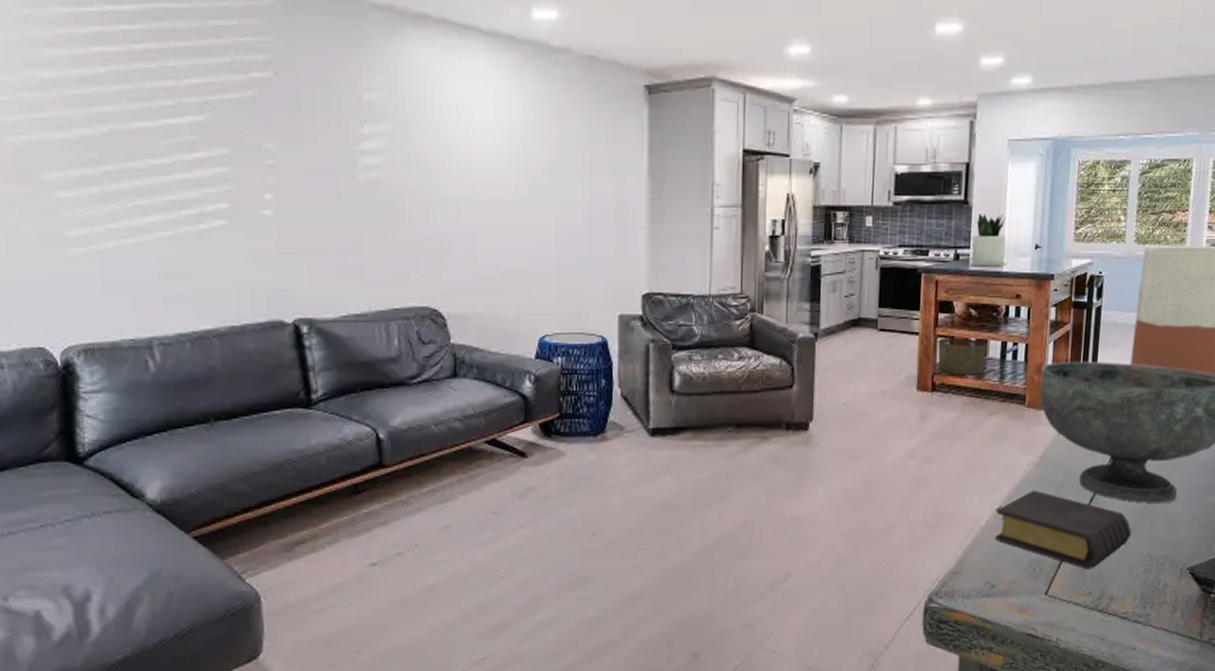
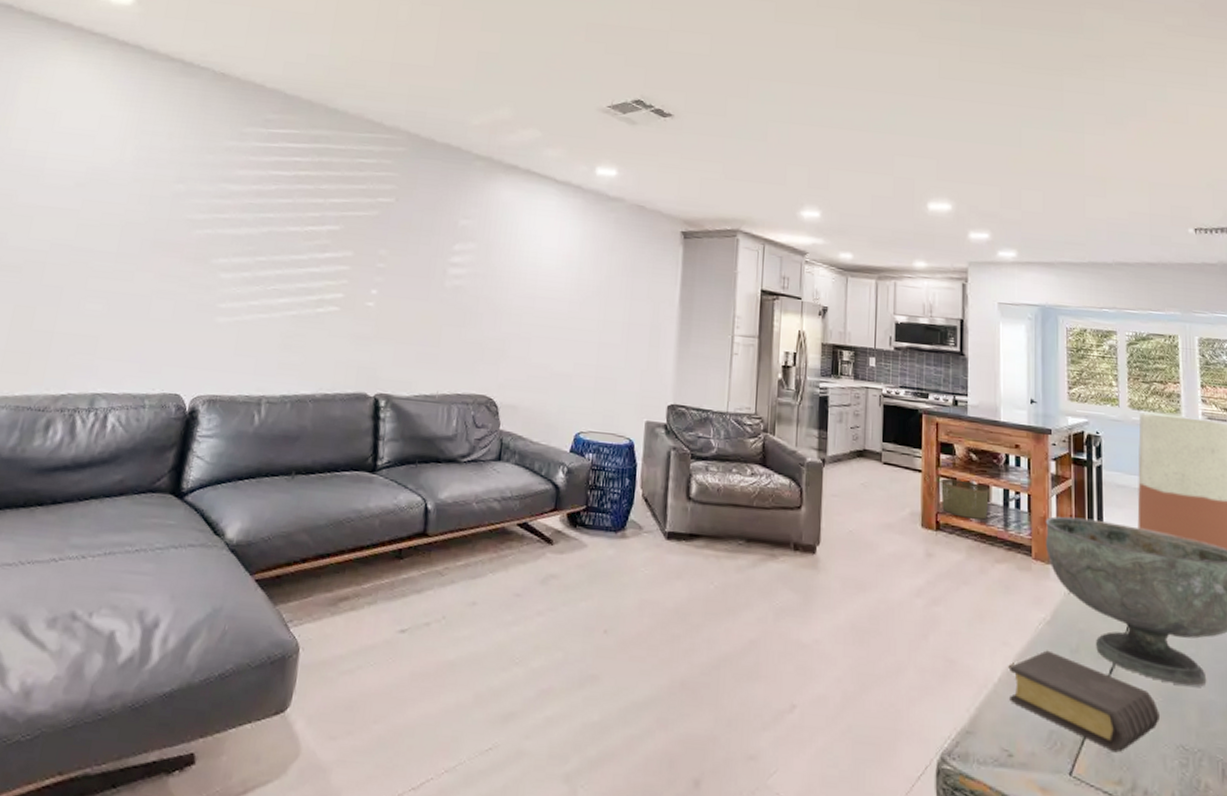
planter: present [968,214,1008,267] -> none [966,365,1005,417]

